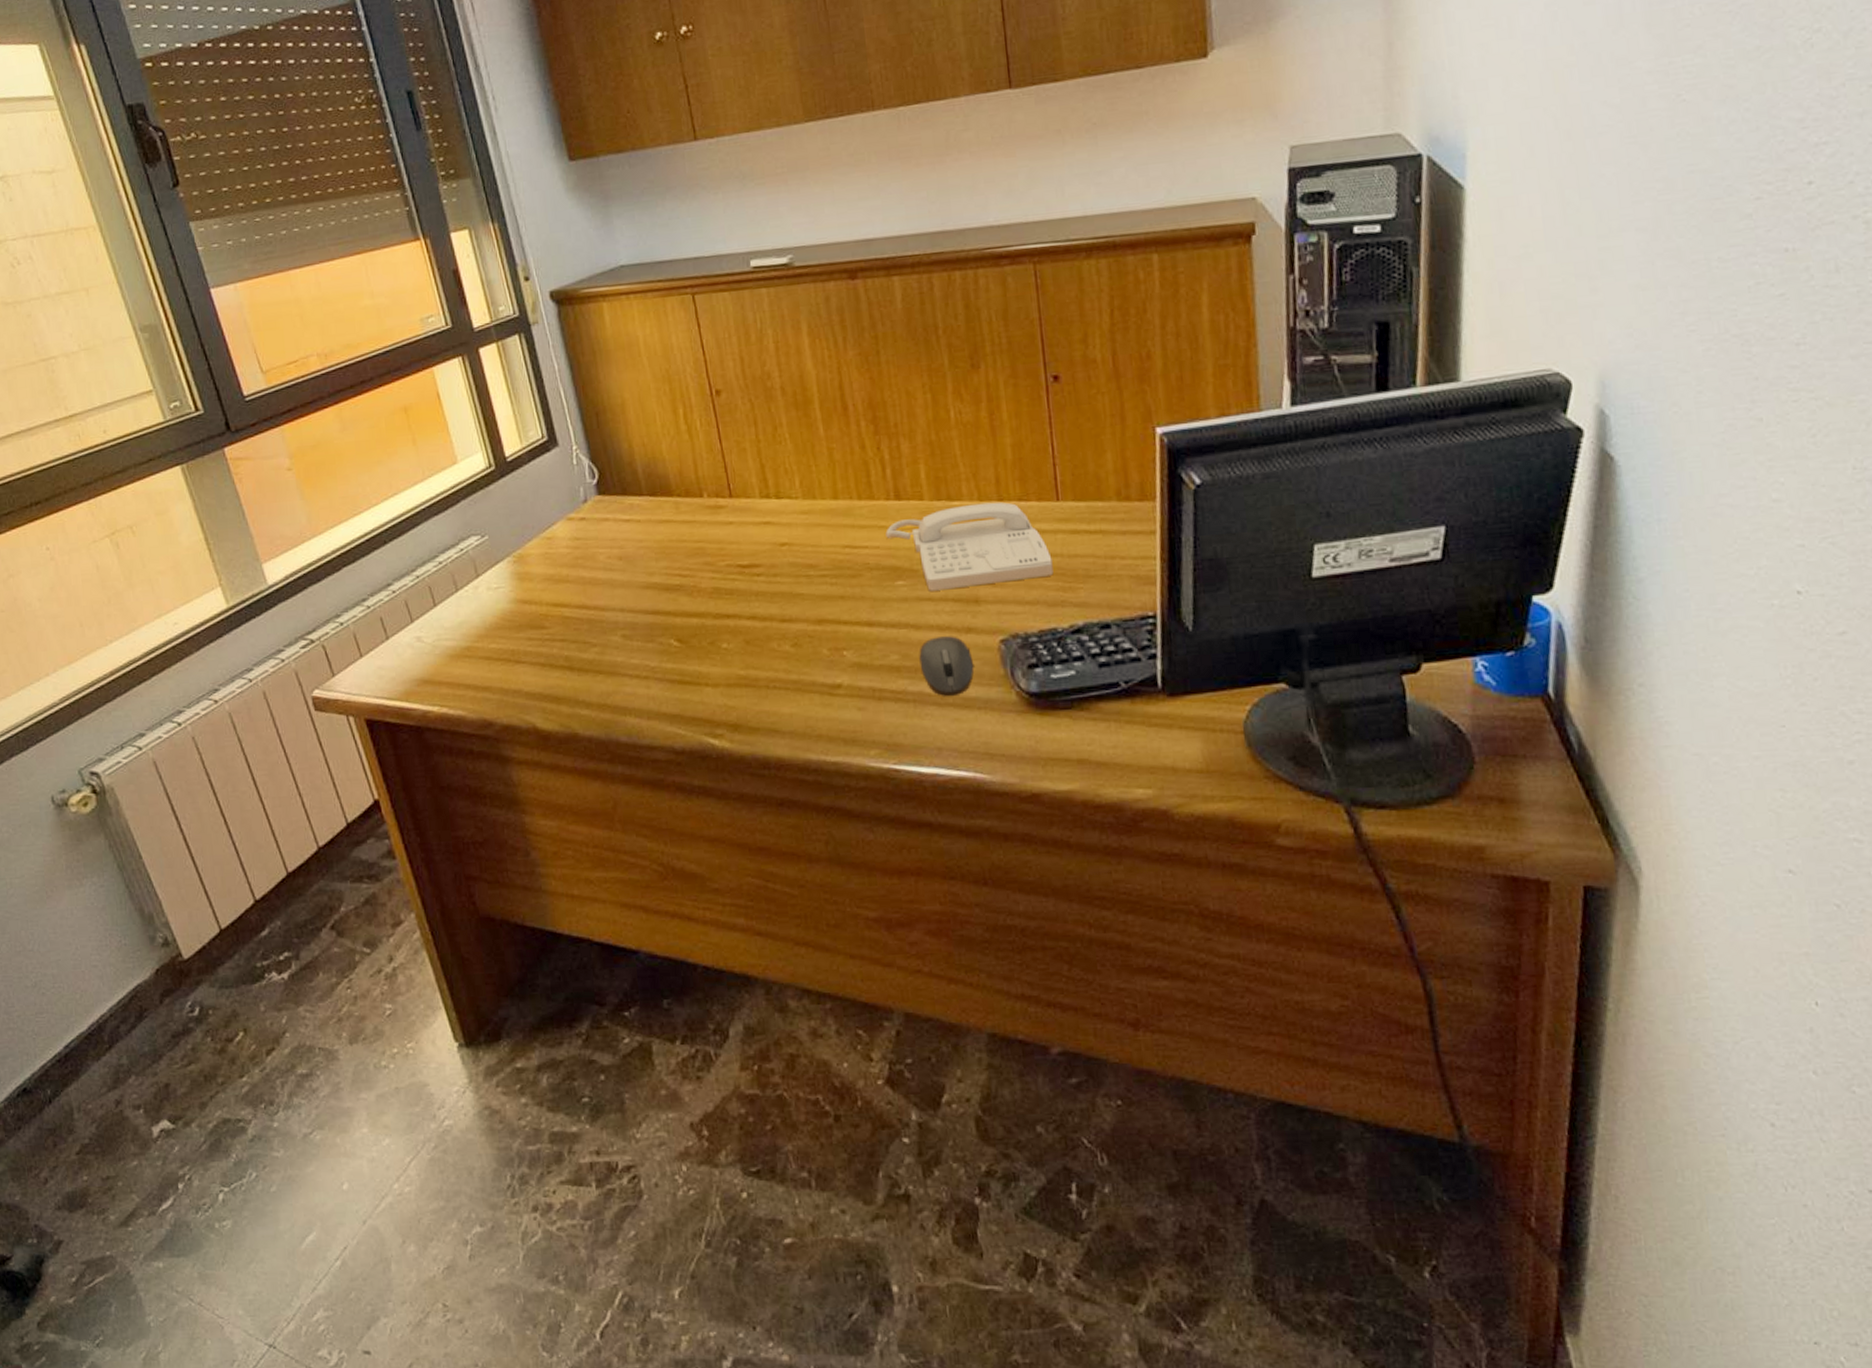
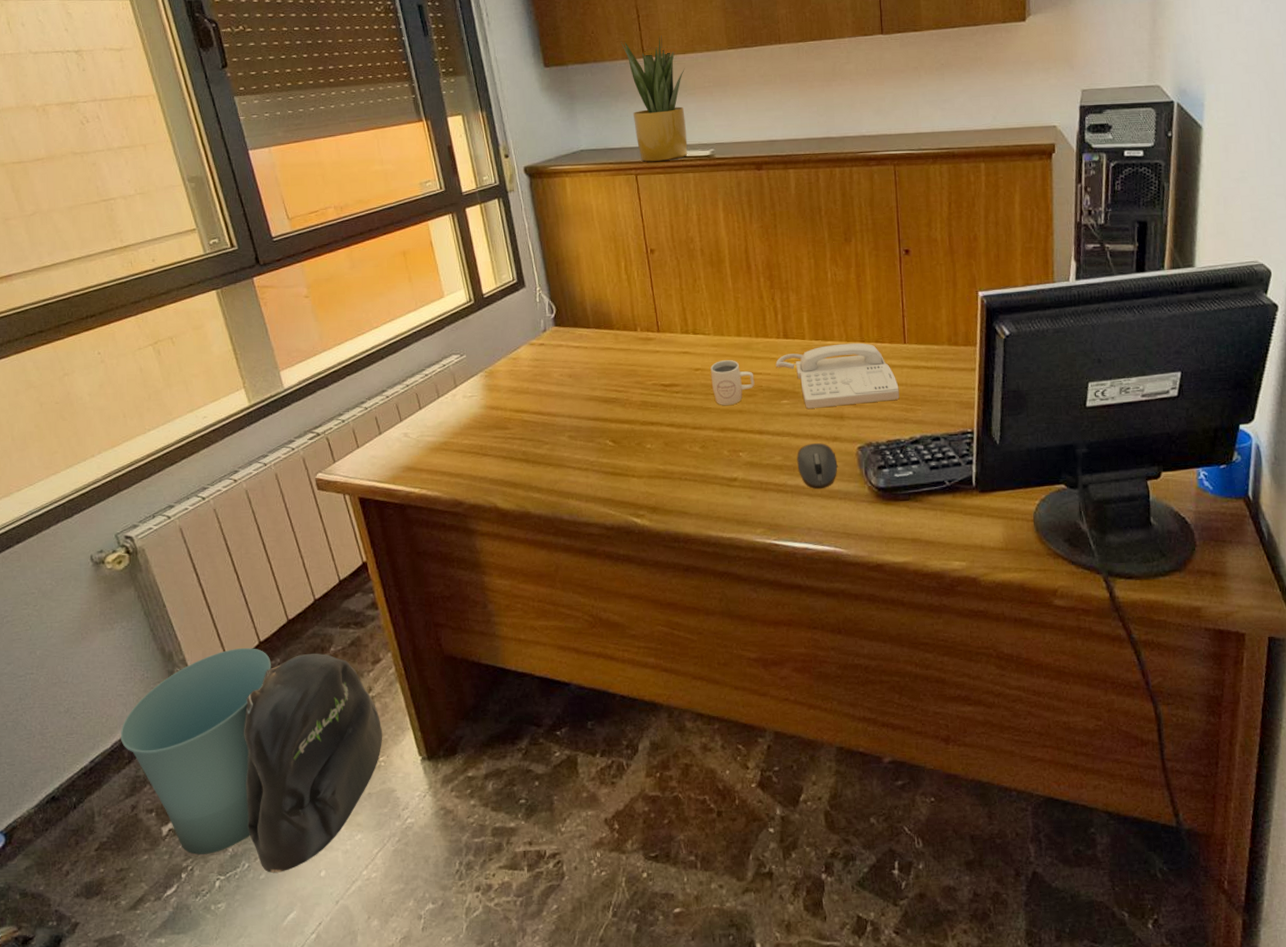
waste bin: none [98,907,271,1161] -> present [121,647,271,855]
backpack: none [242,913,409,1185] -> present [244,653,383,873]
planter: none [665,109,759,277] -> present [621,35,688,162]
mug: none [800,530,860,591] -> present [710,360,755,406]

